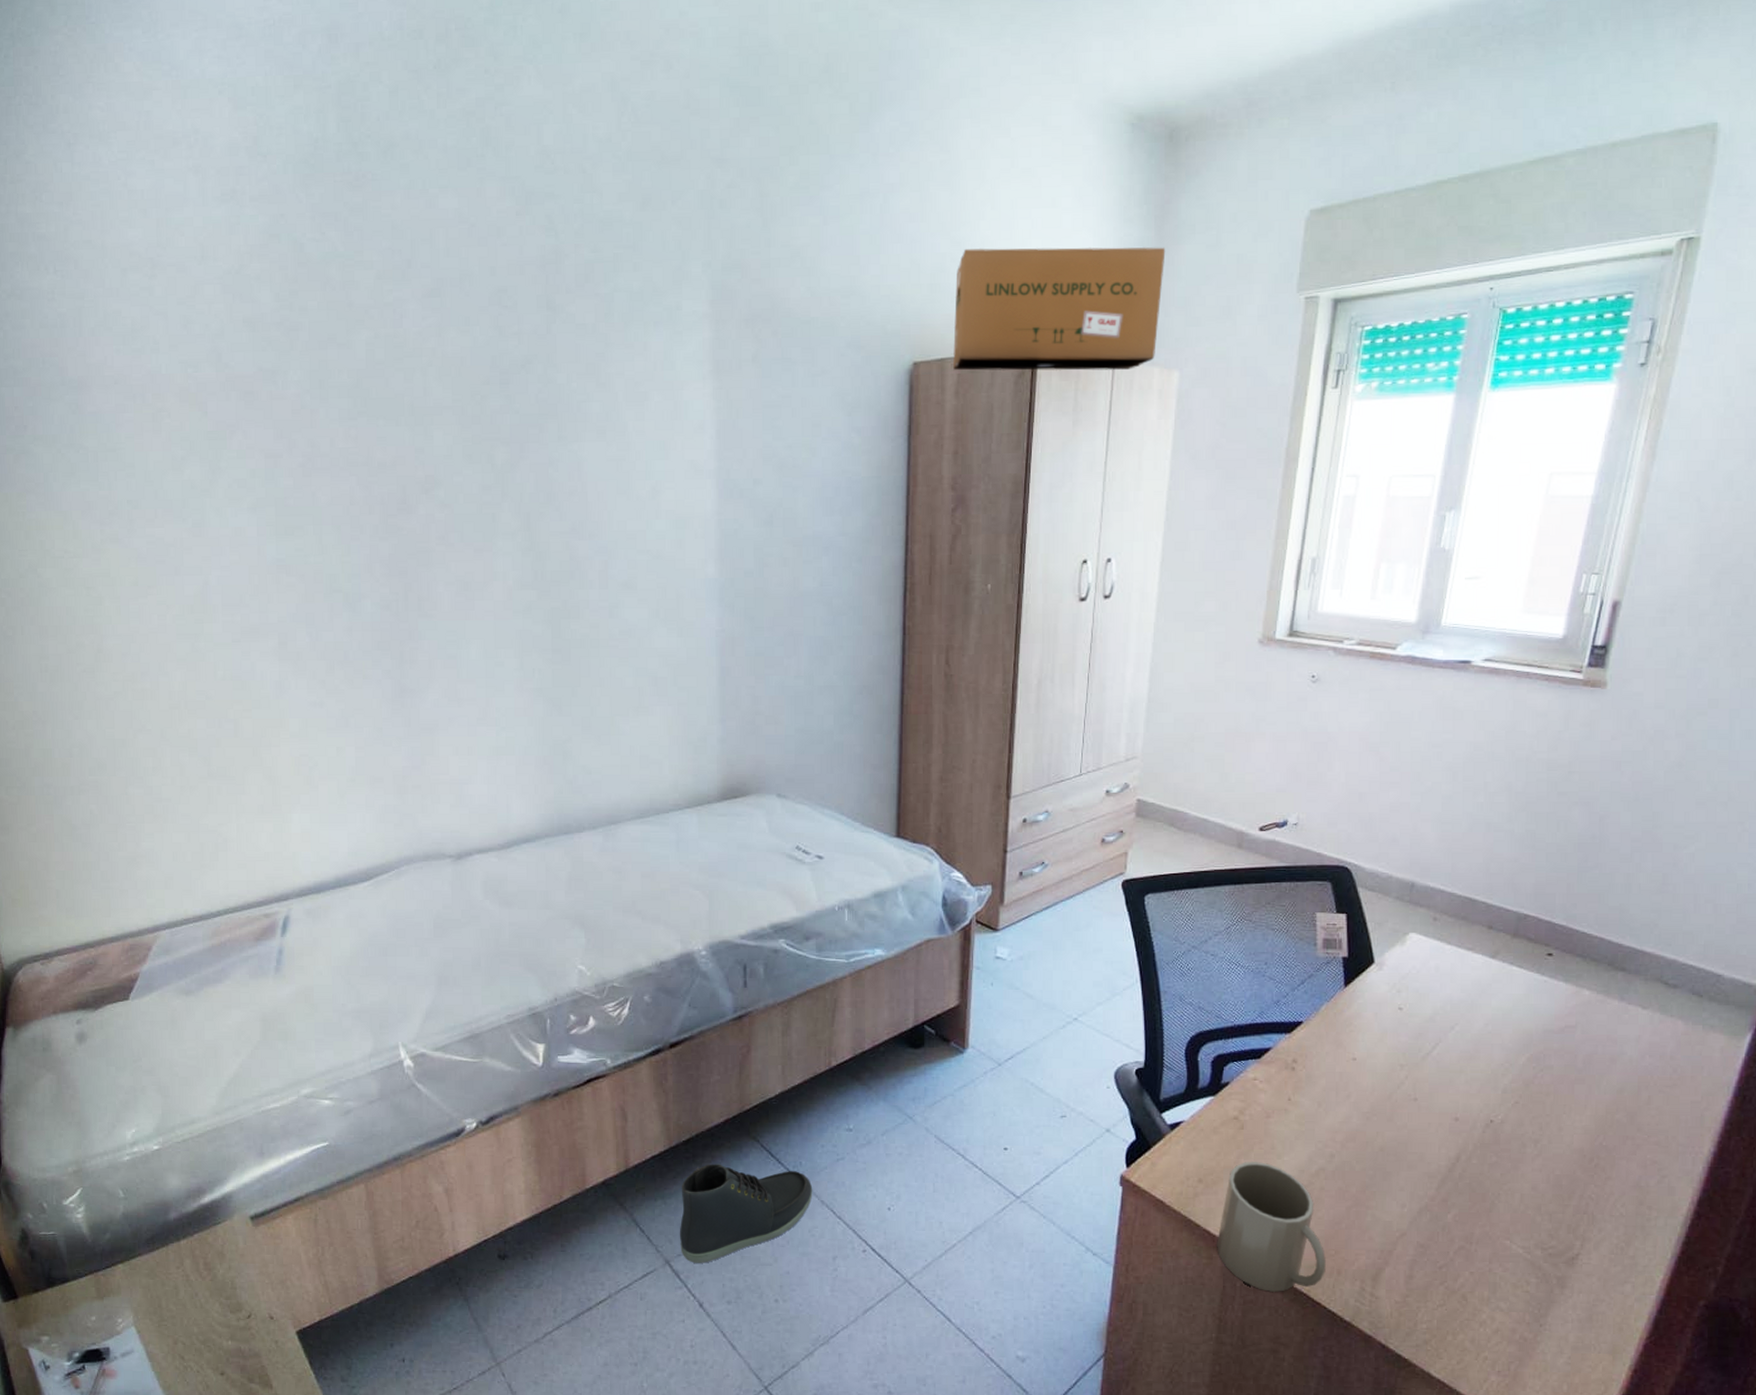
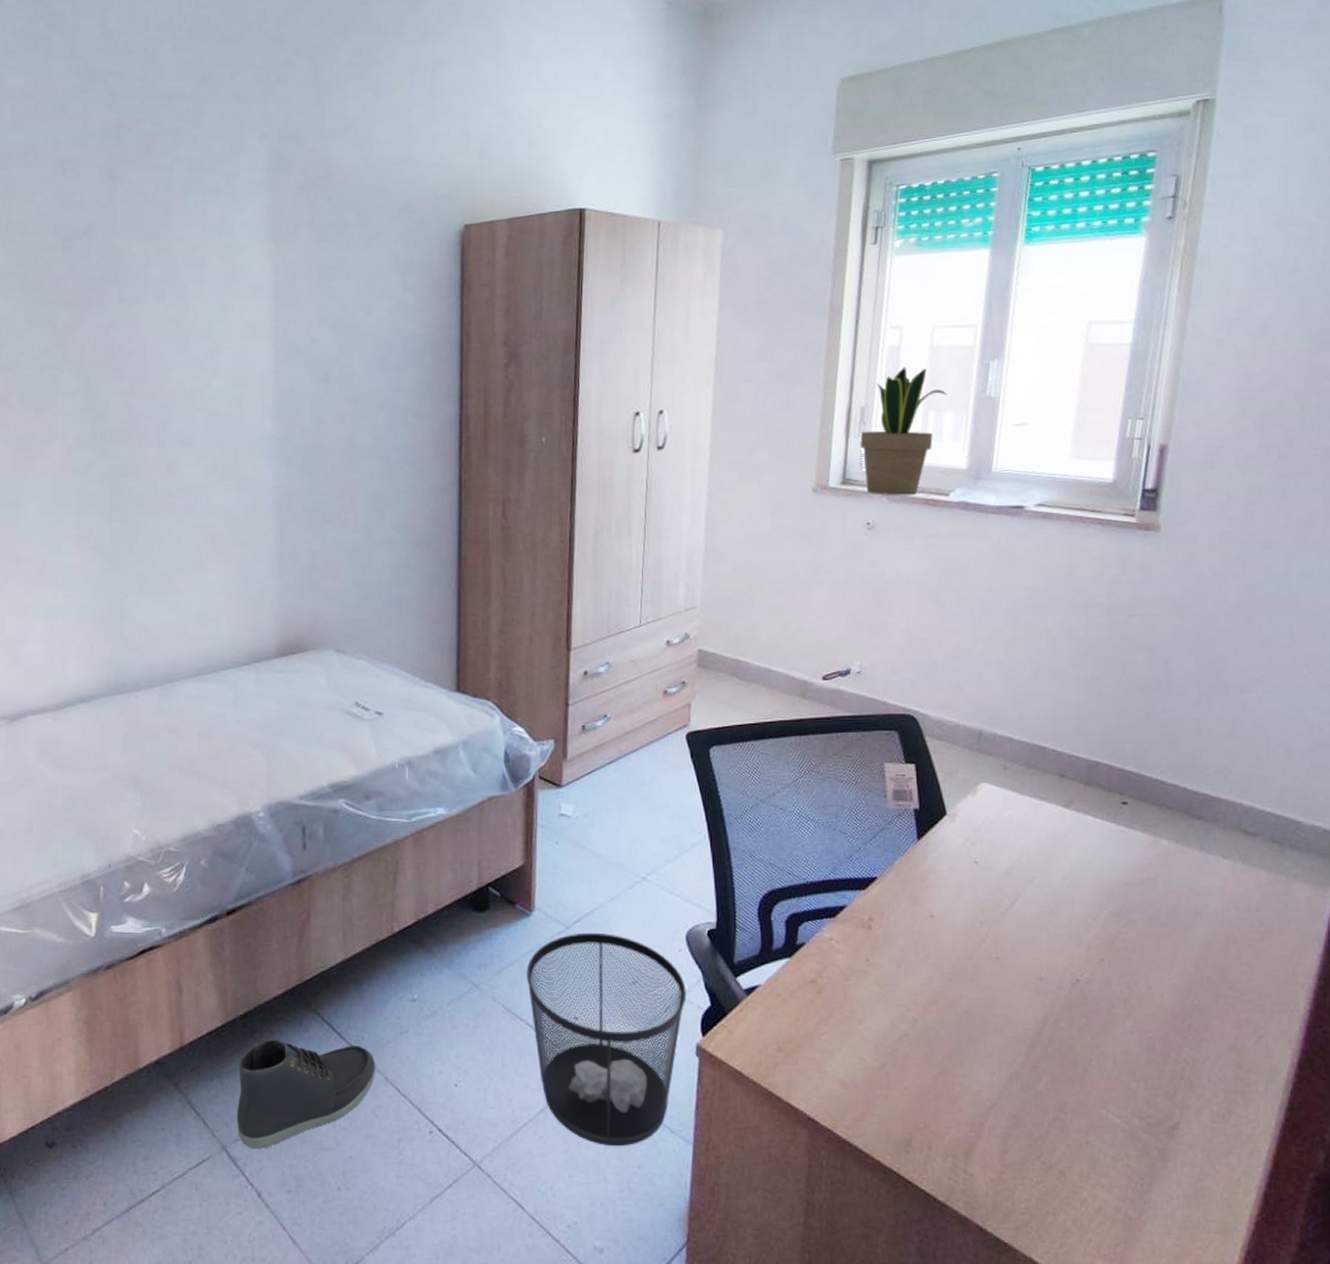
box: present [953,247,1166,371] -> none [503,114,705,232]
waste bin: none [959,1069,1113,1267] -> present [526,932,687,1147]
mug: present [1217,1162,1326,1292] -> none [800,1028,915,1170]
potted plant: none [1309,517,1401,649] -> present [860,366,947,496]

